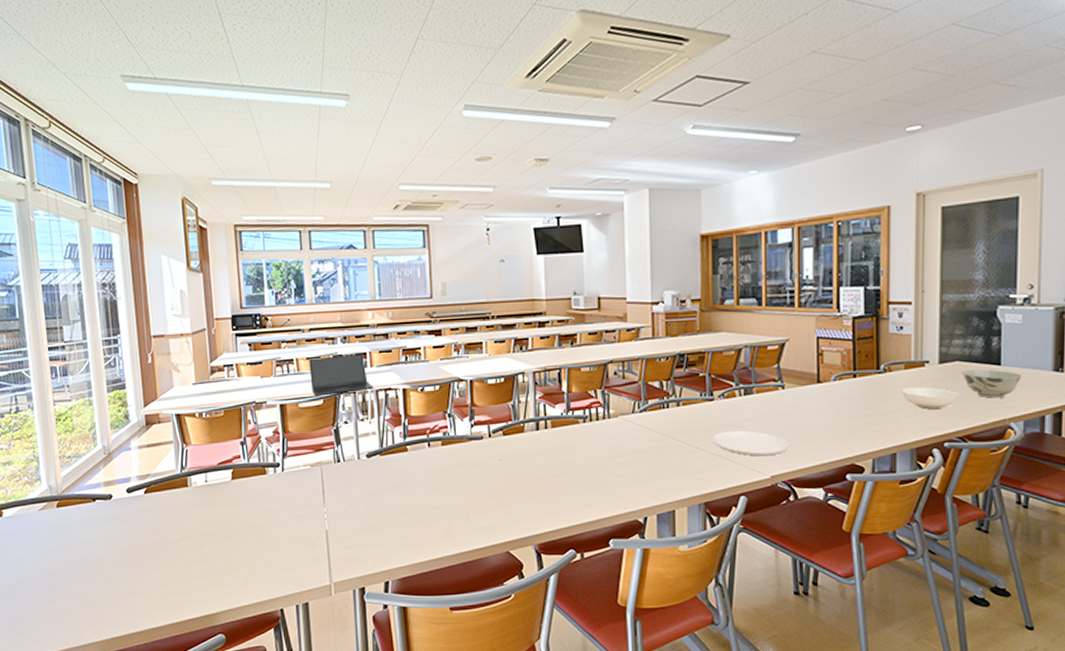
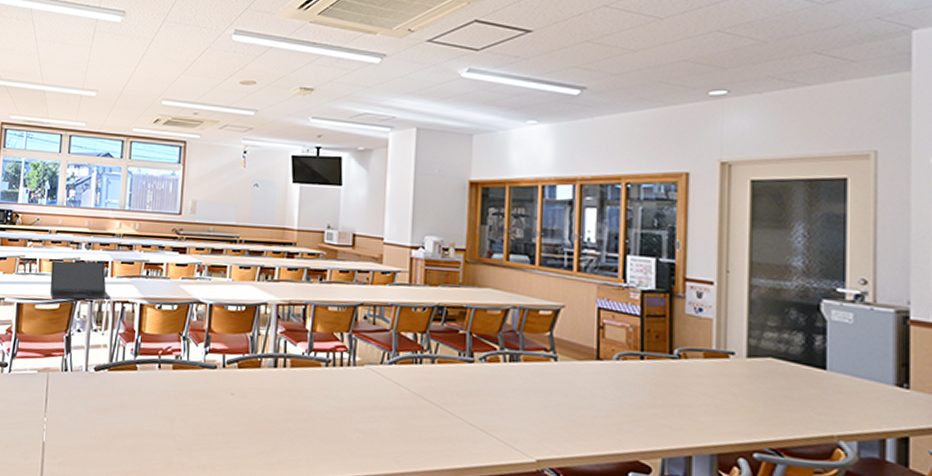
plate: present [712,430,790,457] -> none [469,399,561,436]
bowl: present [900,387,959,410] -> none [698,379,773,412]
bowl: present [961,369,1022,398] -> none [775,369,854,409]

